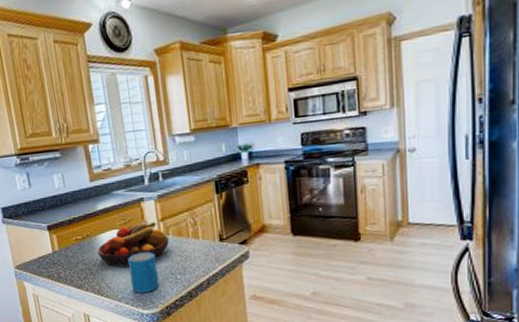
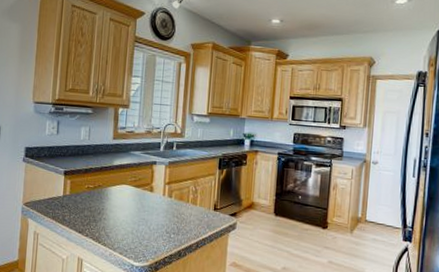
fruit bowl: present [97,219,169,267] -> none [104,180,171,220]
mug: present [127,252,160,293] -> none [128,209,156,246]

